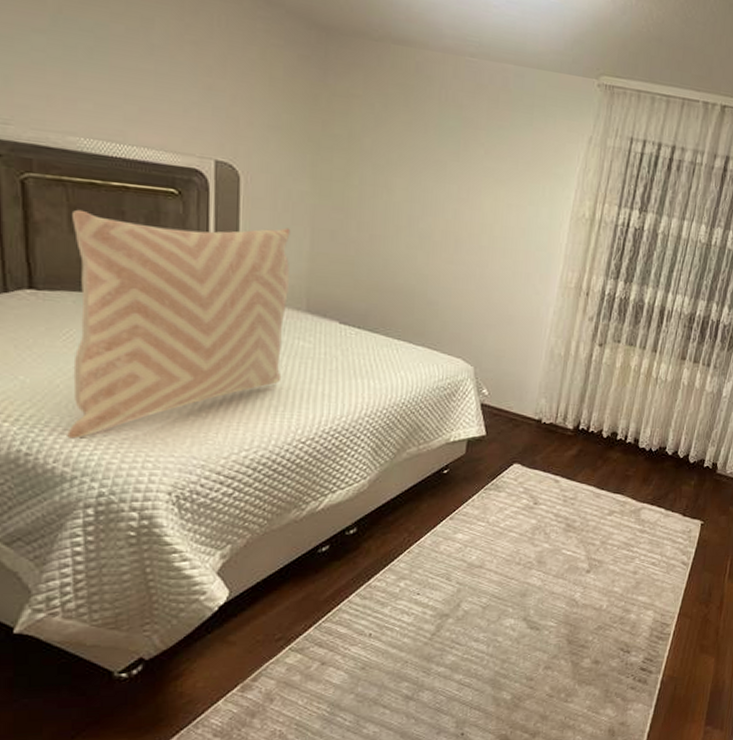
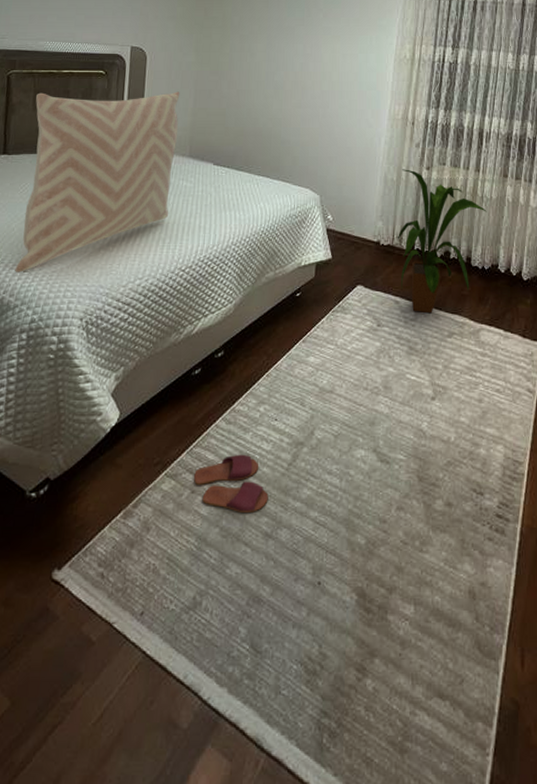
slippers: none [324,627,409,680] -> present [194,454,269,514]
house plant: none [560,344,660,493] -> present [397,169,487,314]

